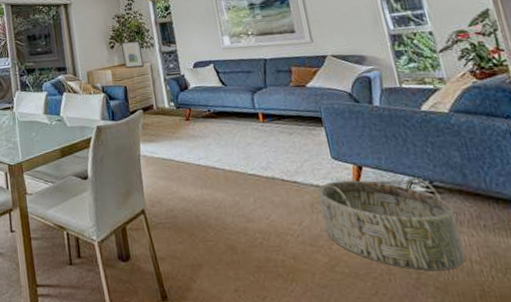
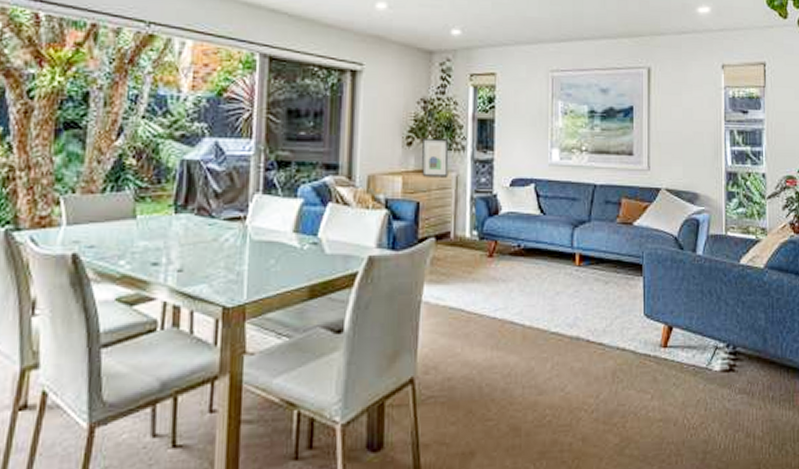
basket: present [317,178,465,271] -> none [623,342,750,450]

